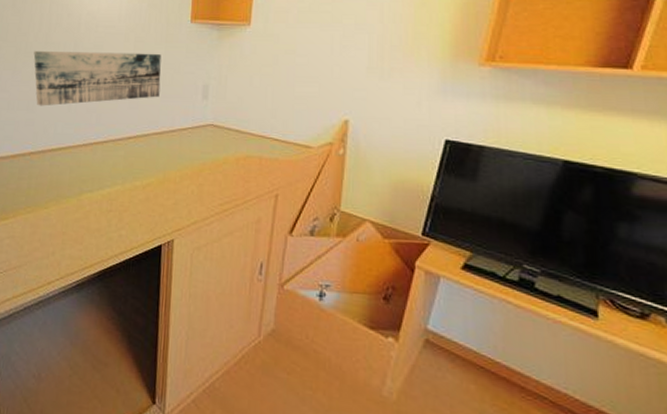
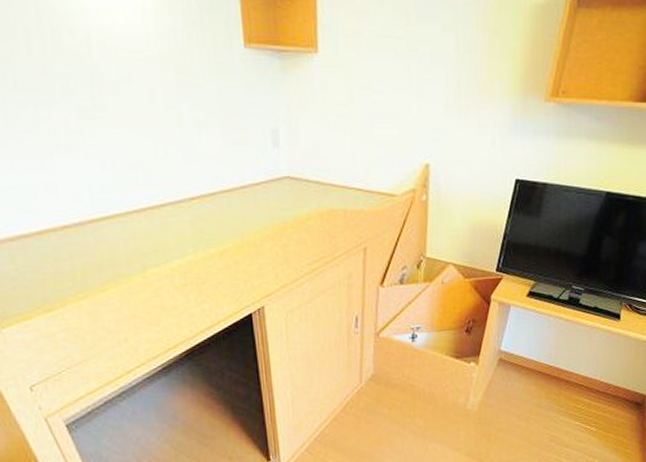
wall art: present [33,50,162,106] -> none [29,85,221,165]

